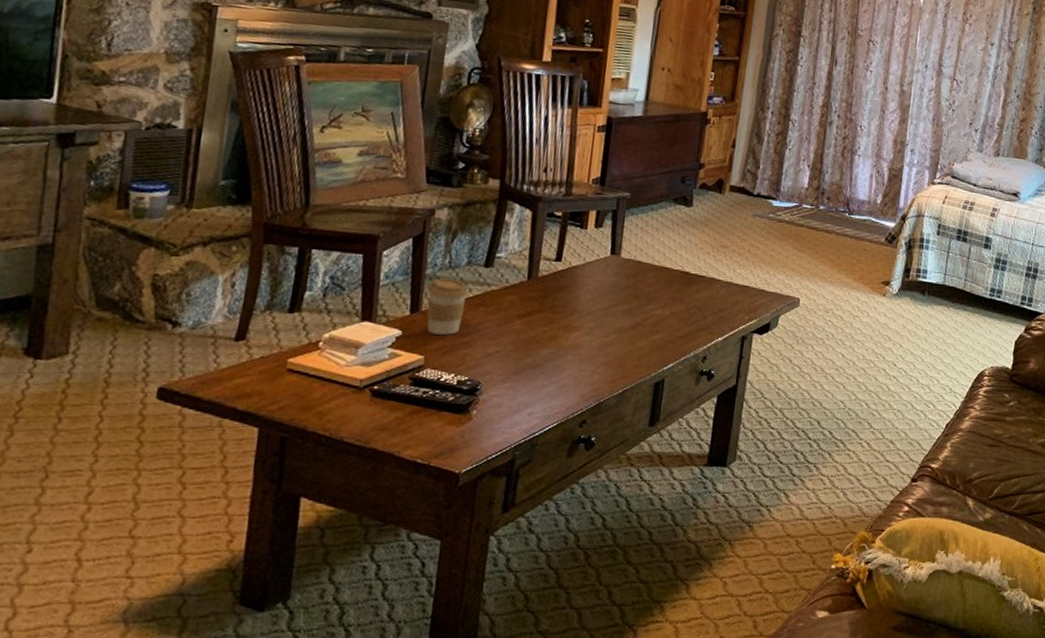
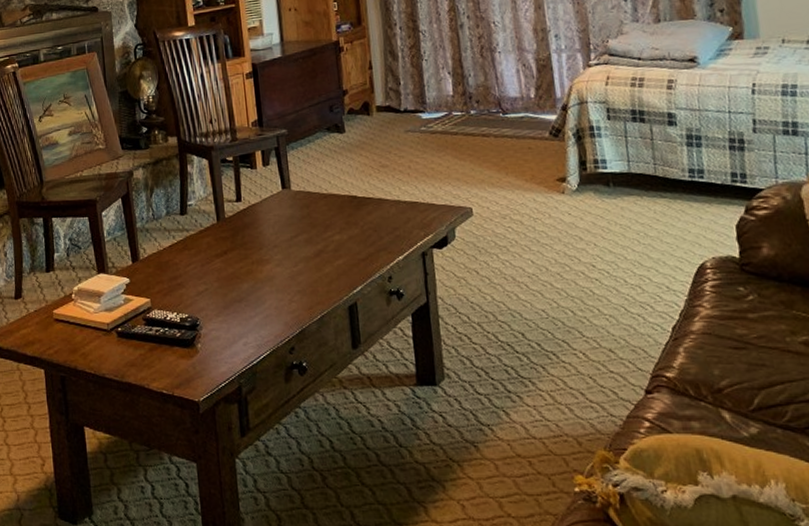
coffee cup: present [426,278,469,335] -> none [140,229,173,279]

